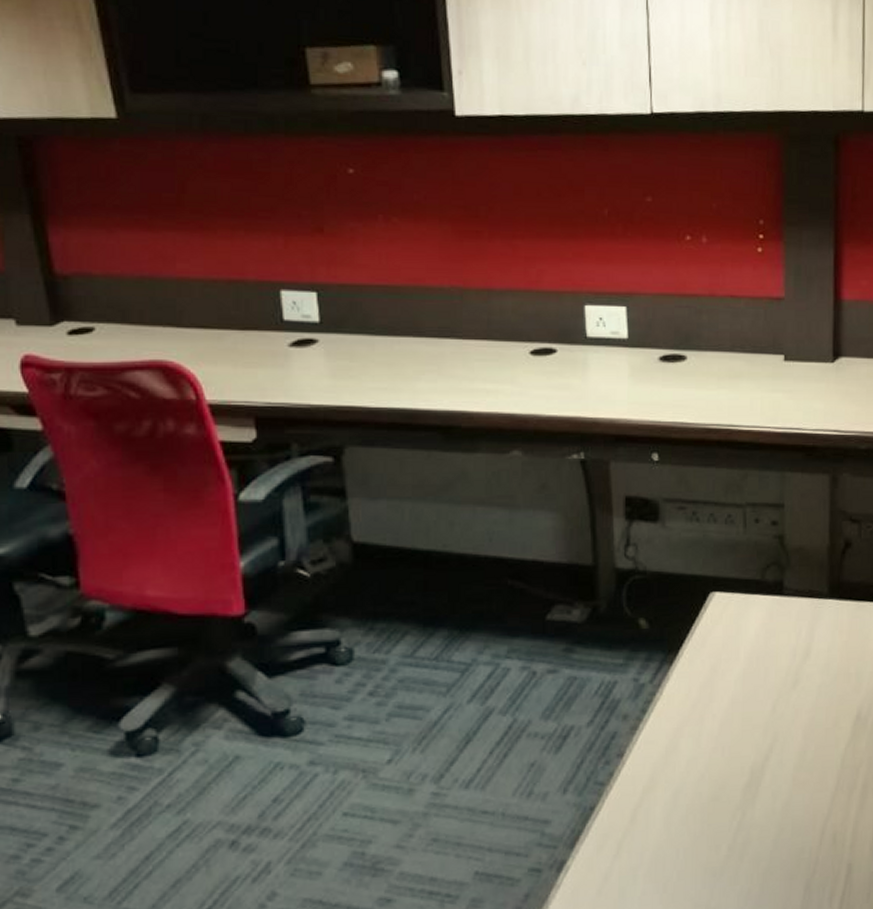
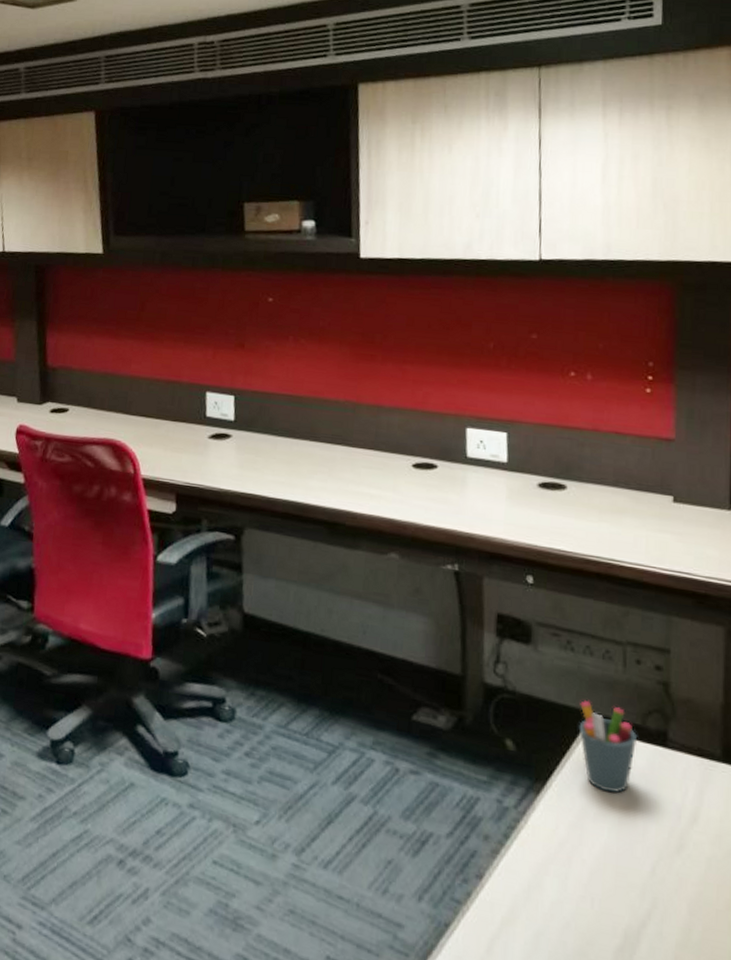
pen holder: none [706,565,758,648] -> present [578,700,638,794]

